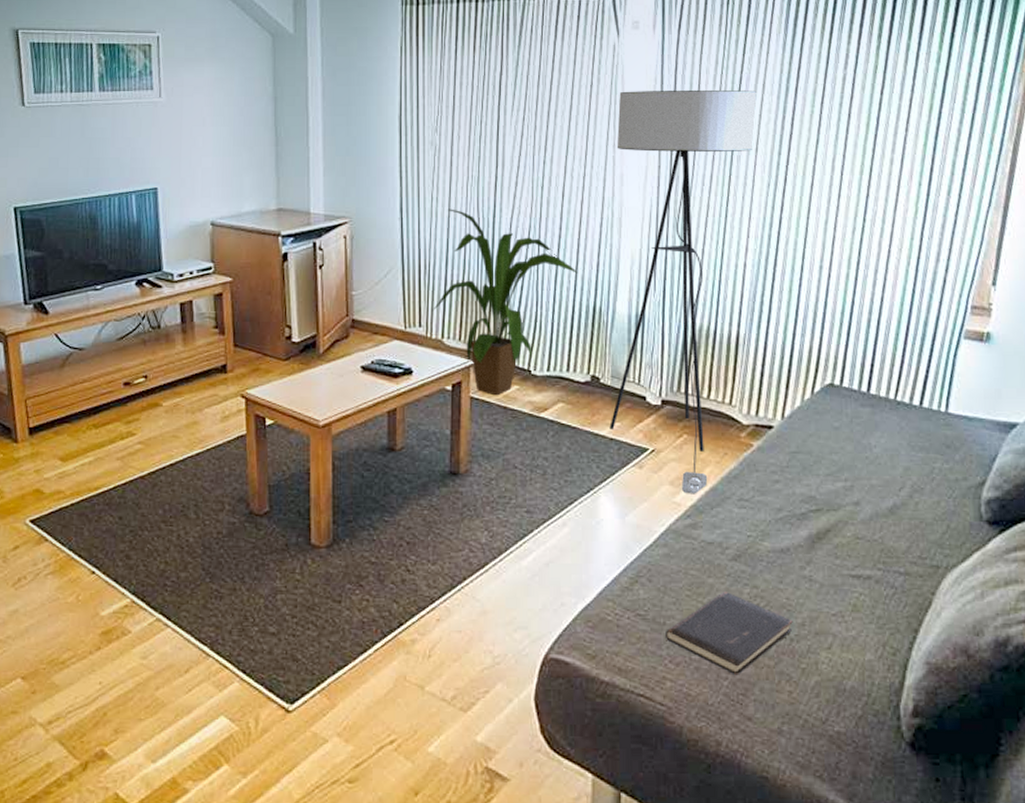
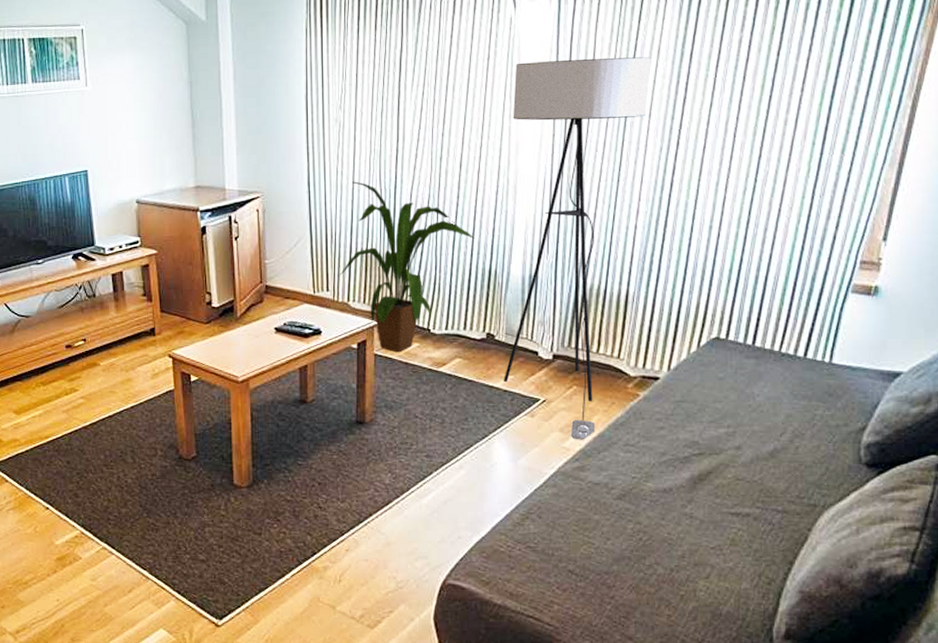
hardcover book: present [666,590,793,676] -> none [554,526,673,601]

